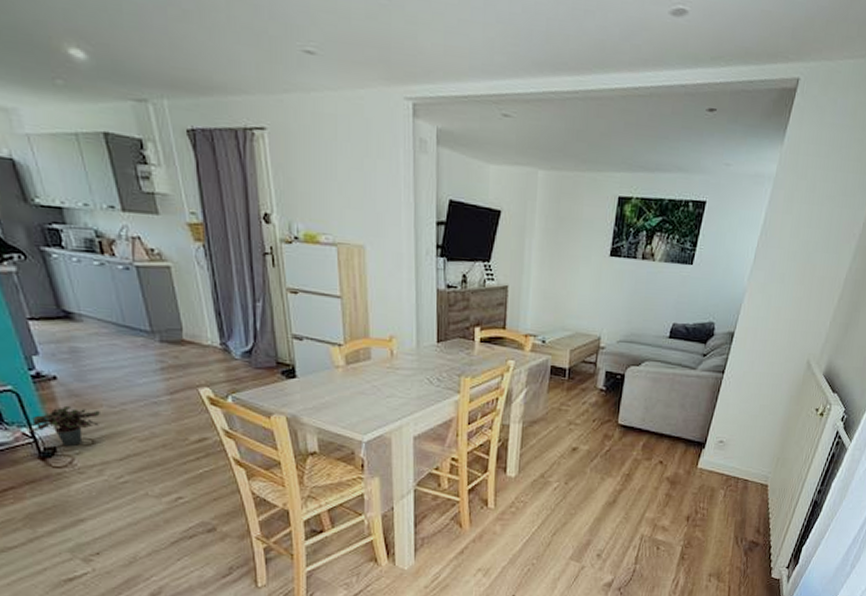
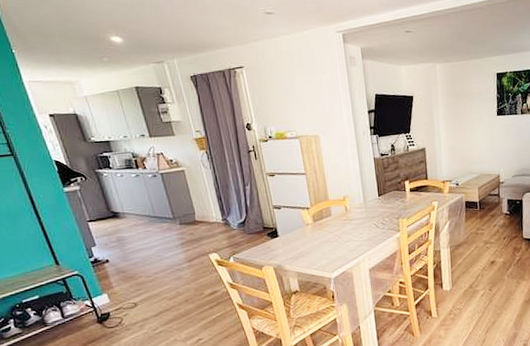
potted plant: present [30,405,100,447] -> none [91,280,140,311]

